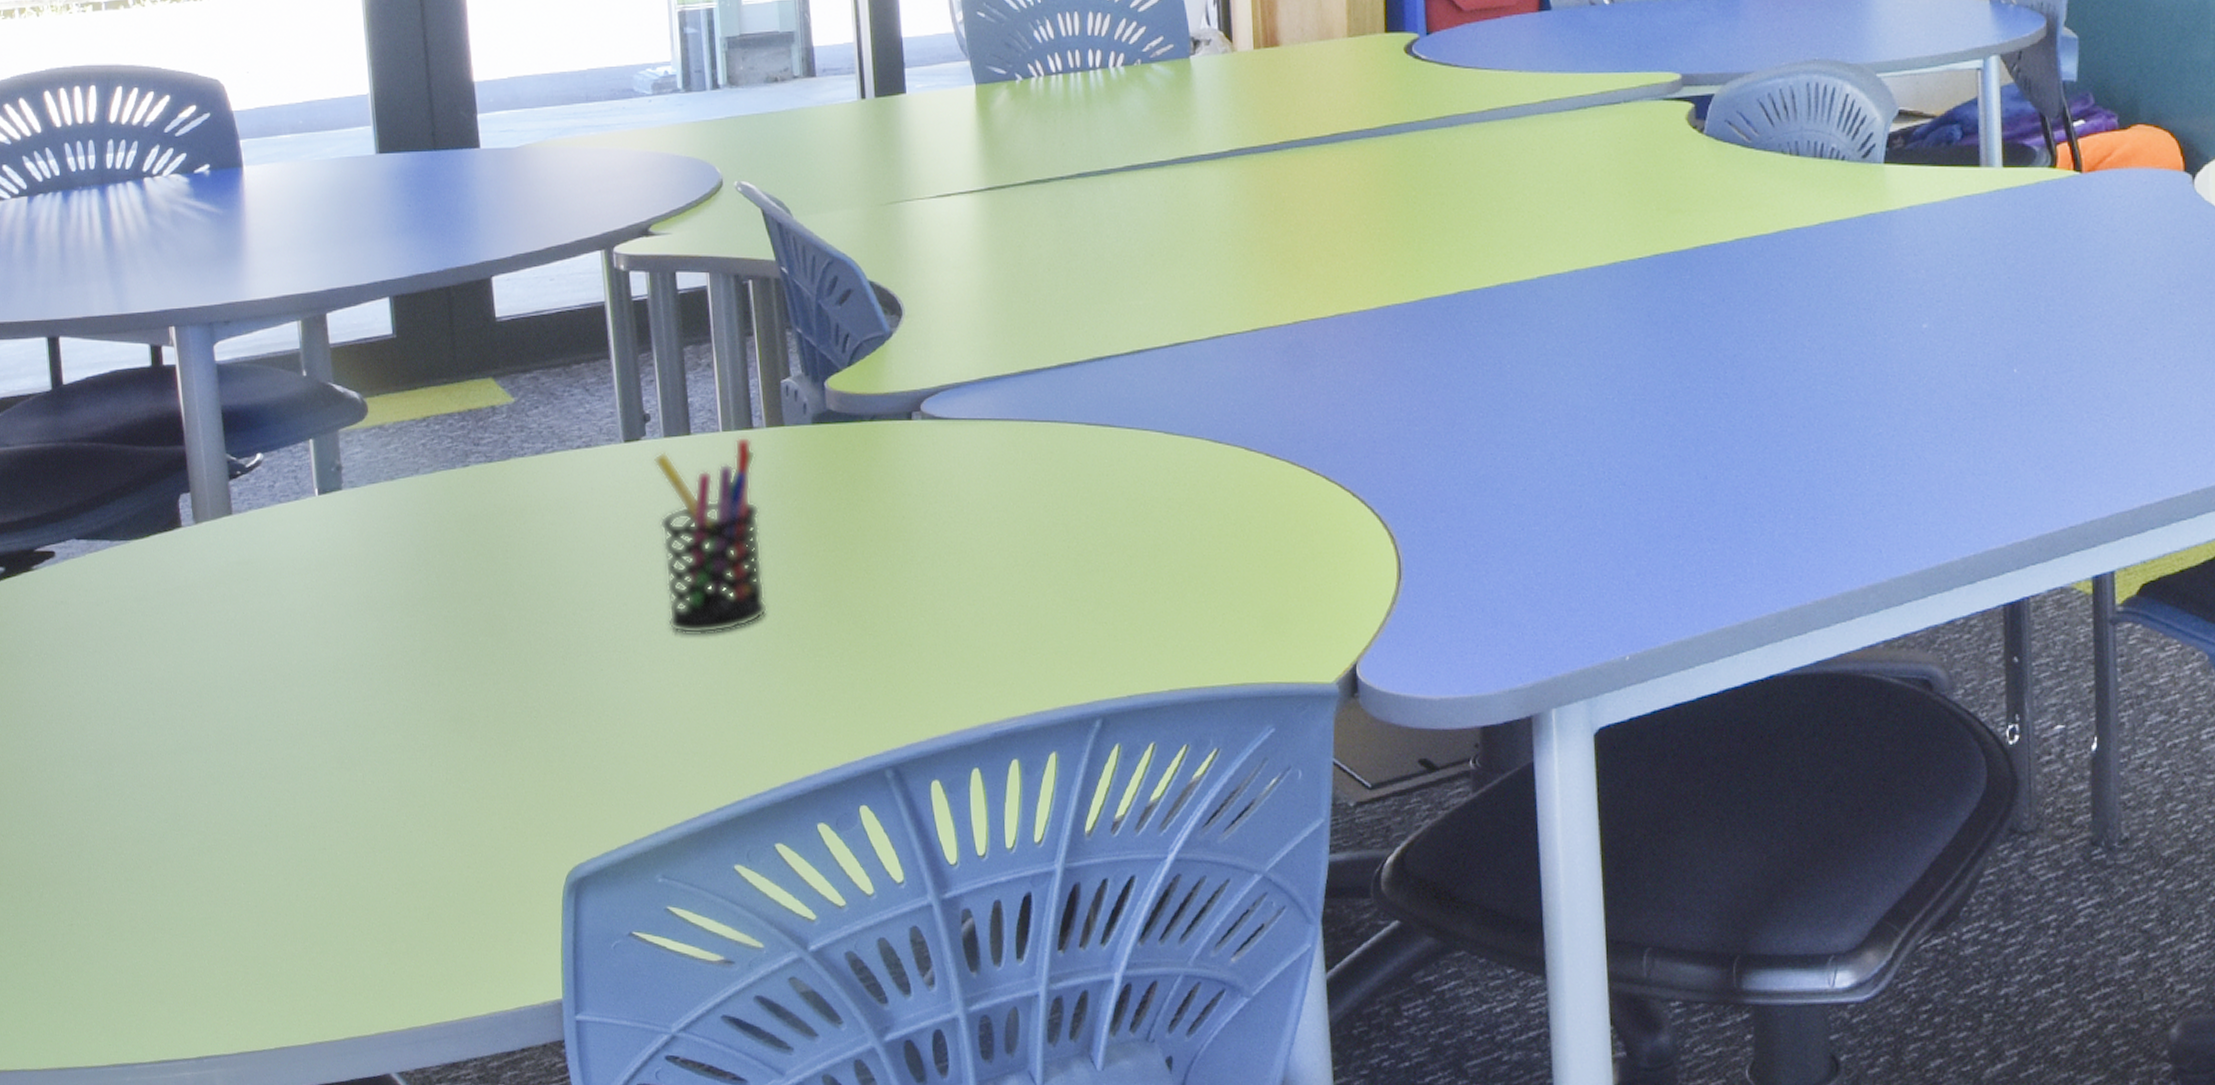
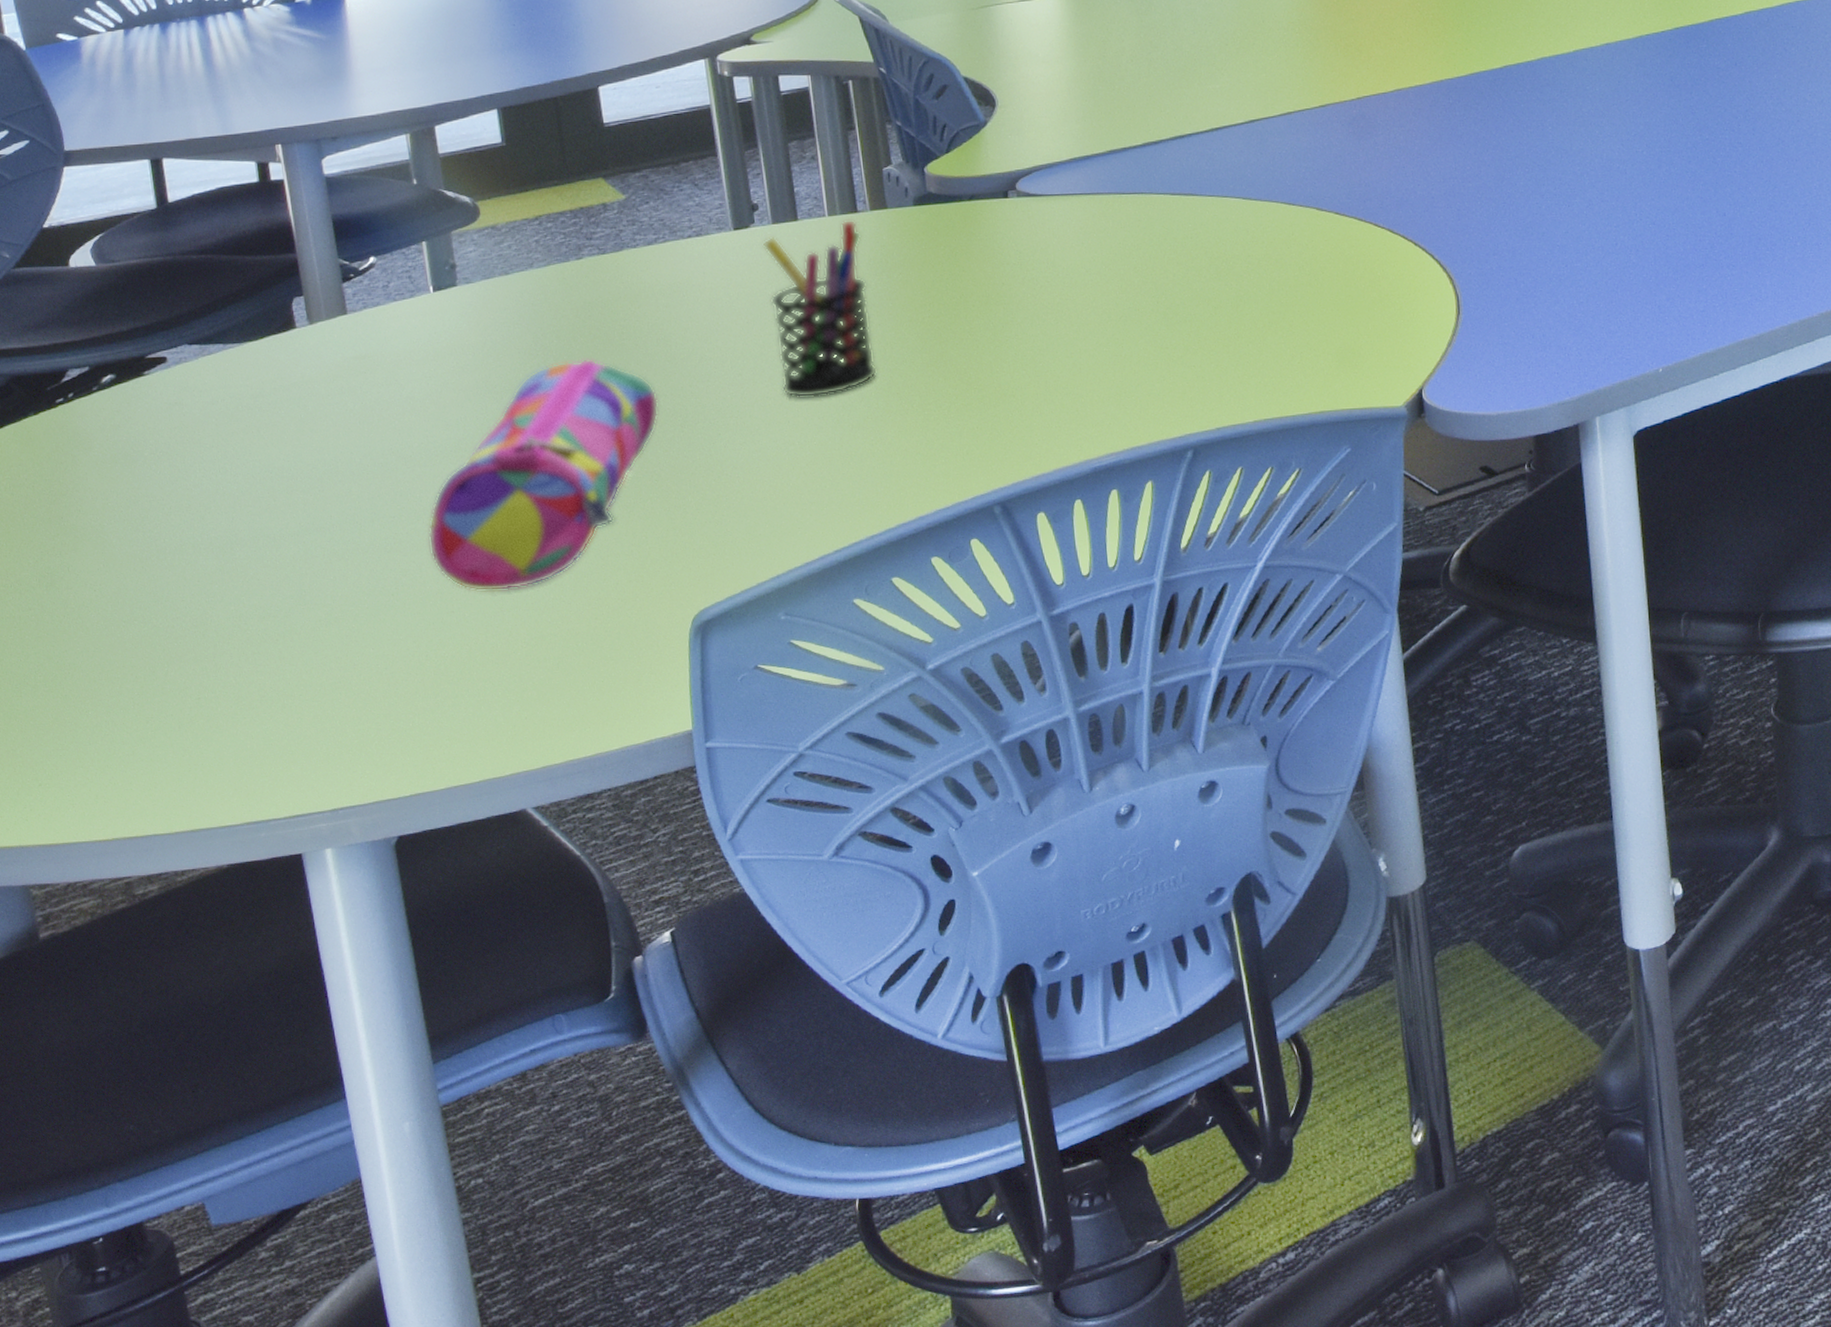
pencil case: none [303,577,541,830] -> present [428,359,659,592]

